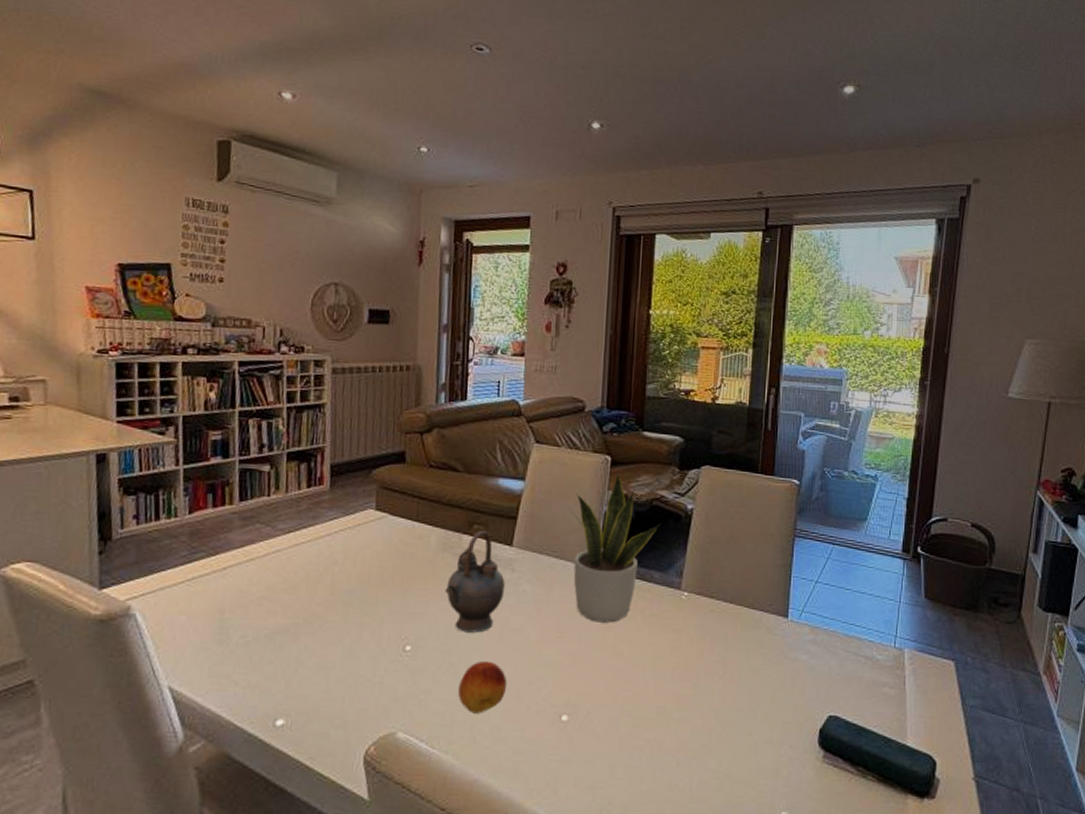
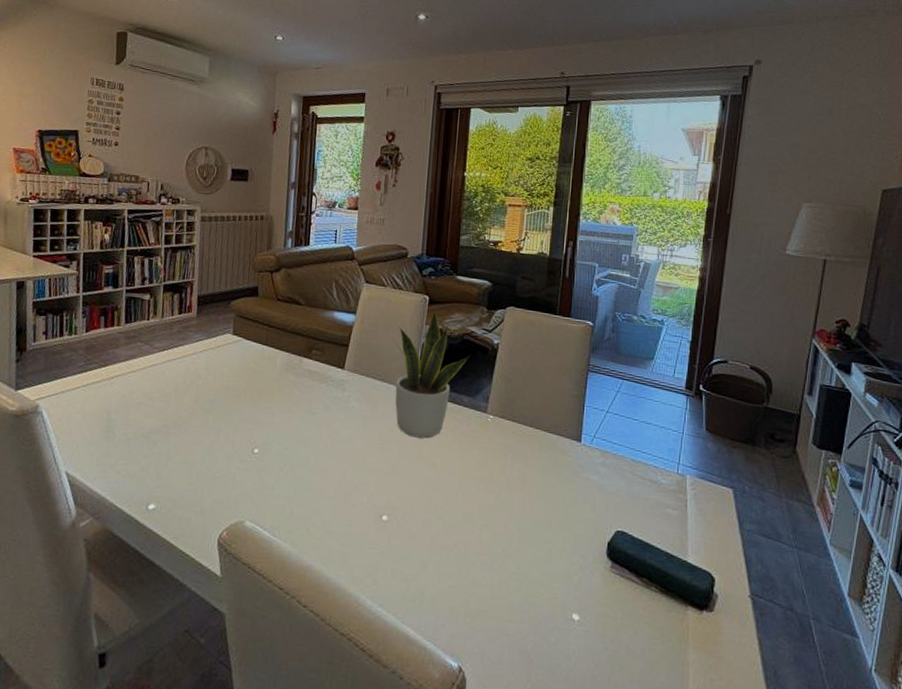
teapot: present [445,531,505,633] -> none [287,355,338,441]
fruit: present [458,660,507,714] -> none [296,465,337,510]

